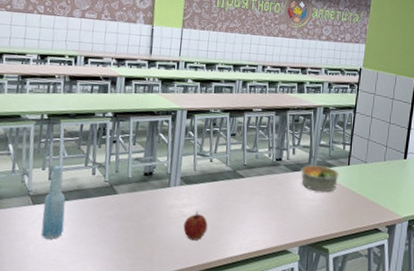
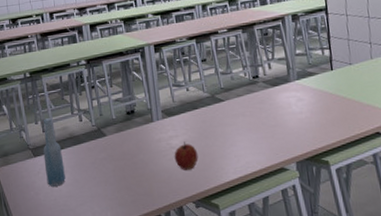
bowl: present [301,165,339,192] -> none [281,75,324,103]

